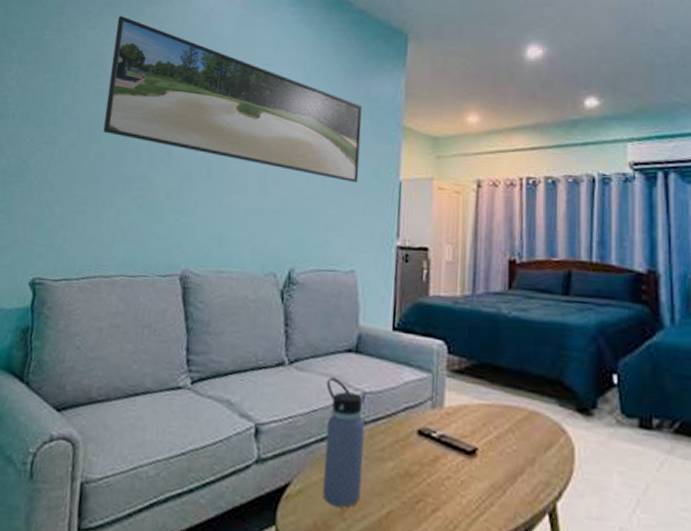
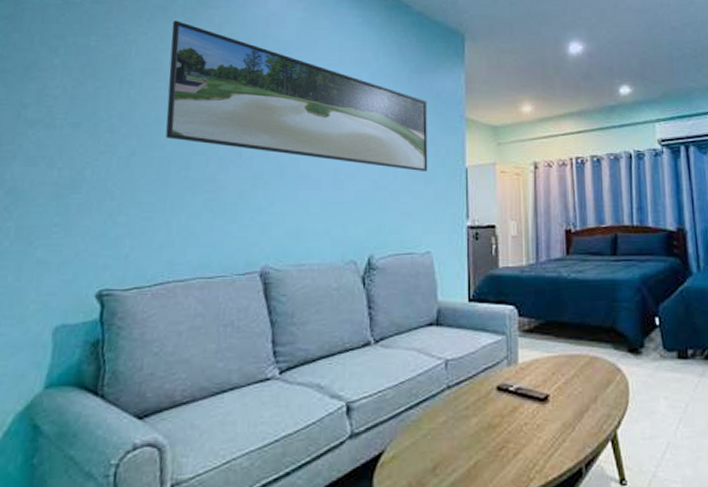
water bottle: present [323,377,365,508] -> none [411,350,450,465]

